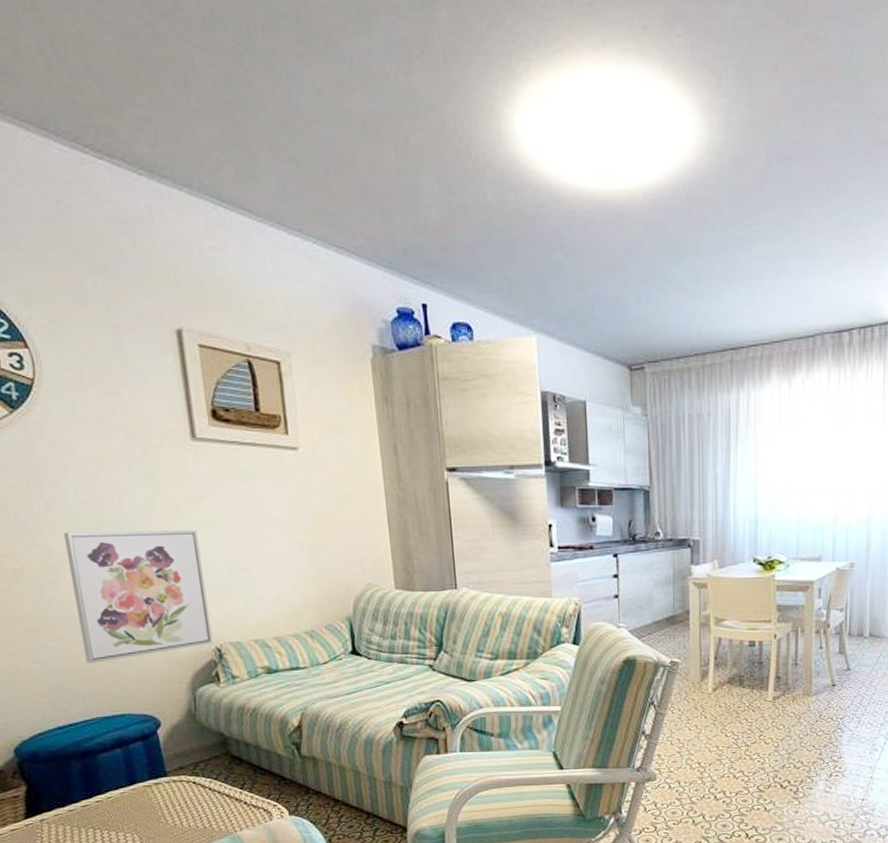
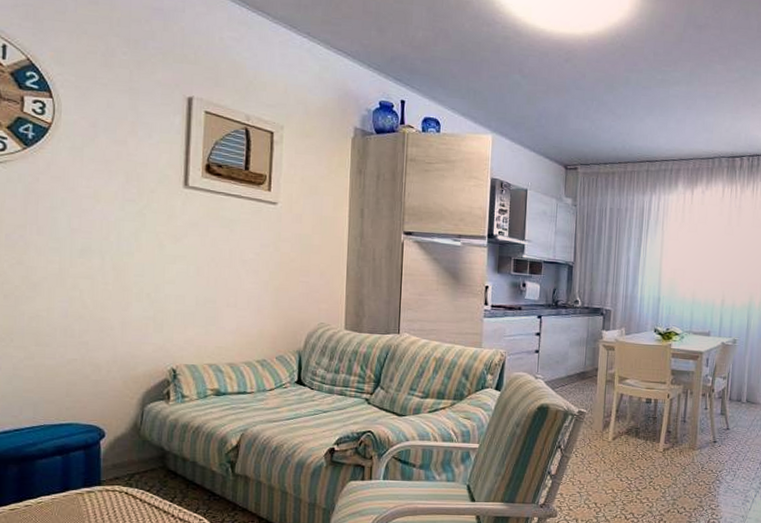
wall art: present [64,530,213,664] -> none [45,254,173,375]

